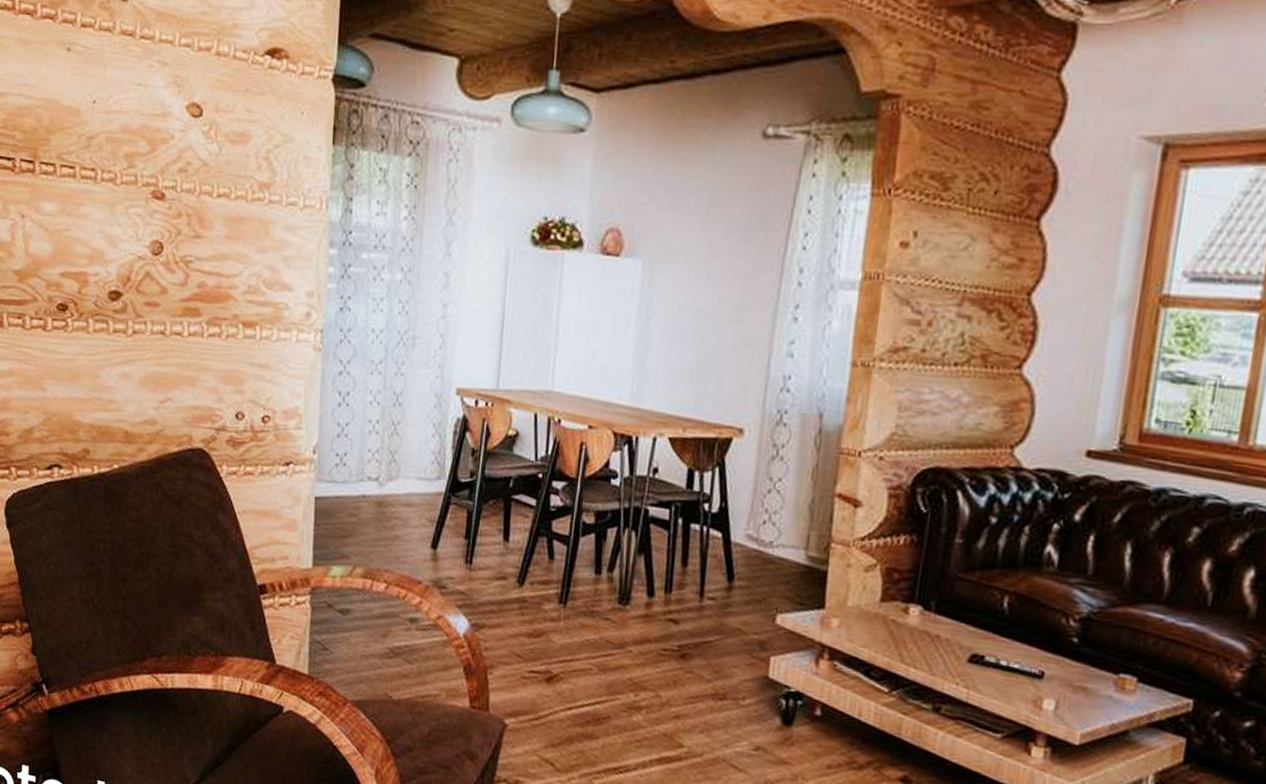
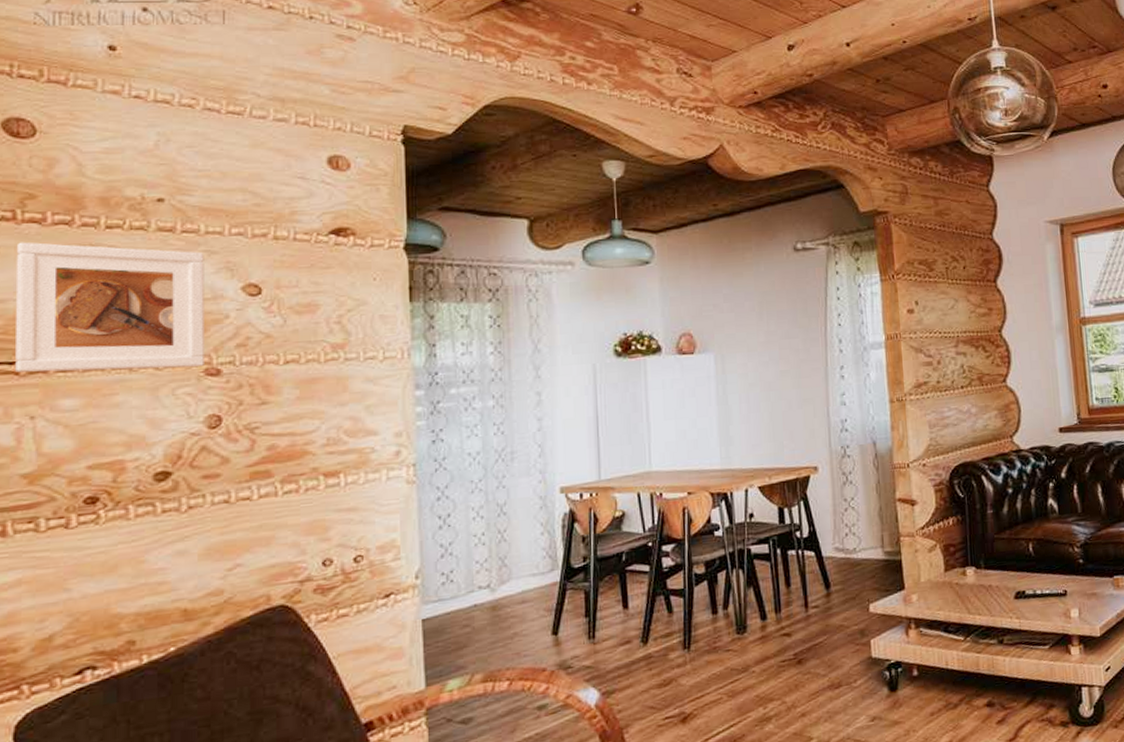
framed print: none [12,34,157,188] -> present [15,242,204,373]

